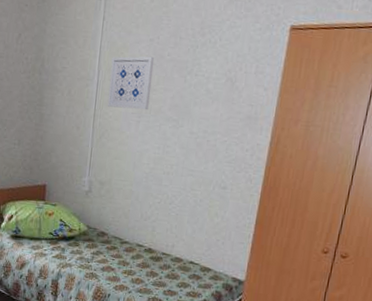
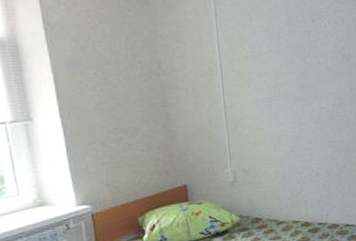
wall art: present [107,56,155,110] -> none [232,45,278,97]

